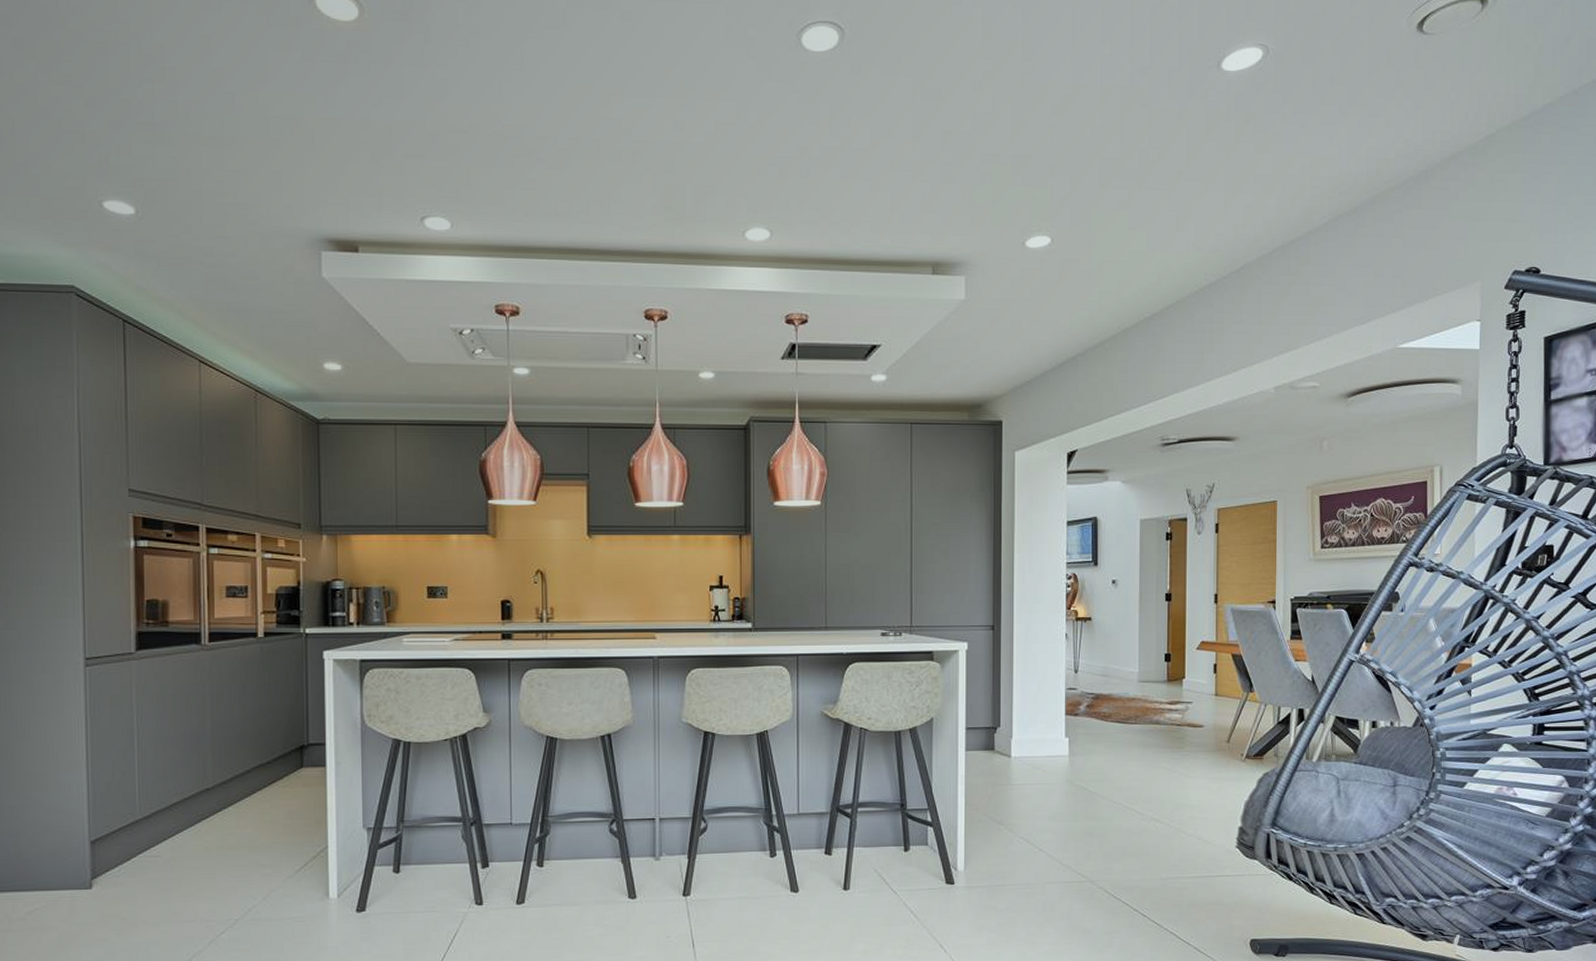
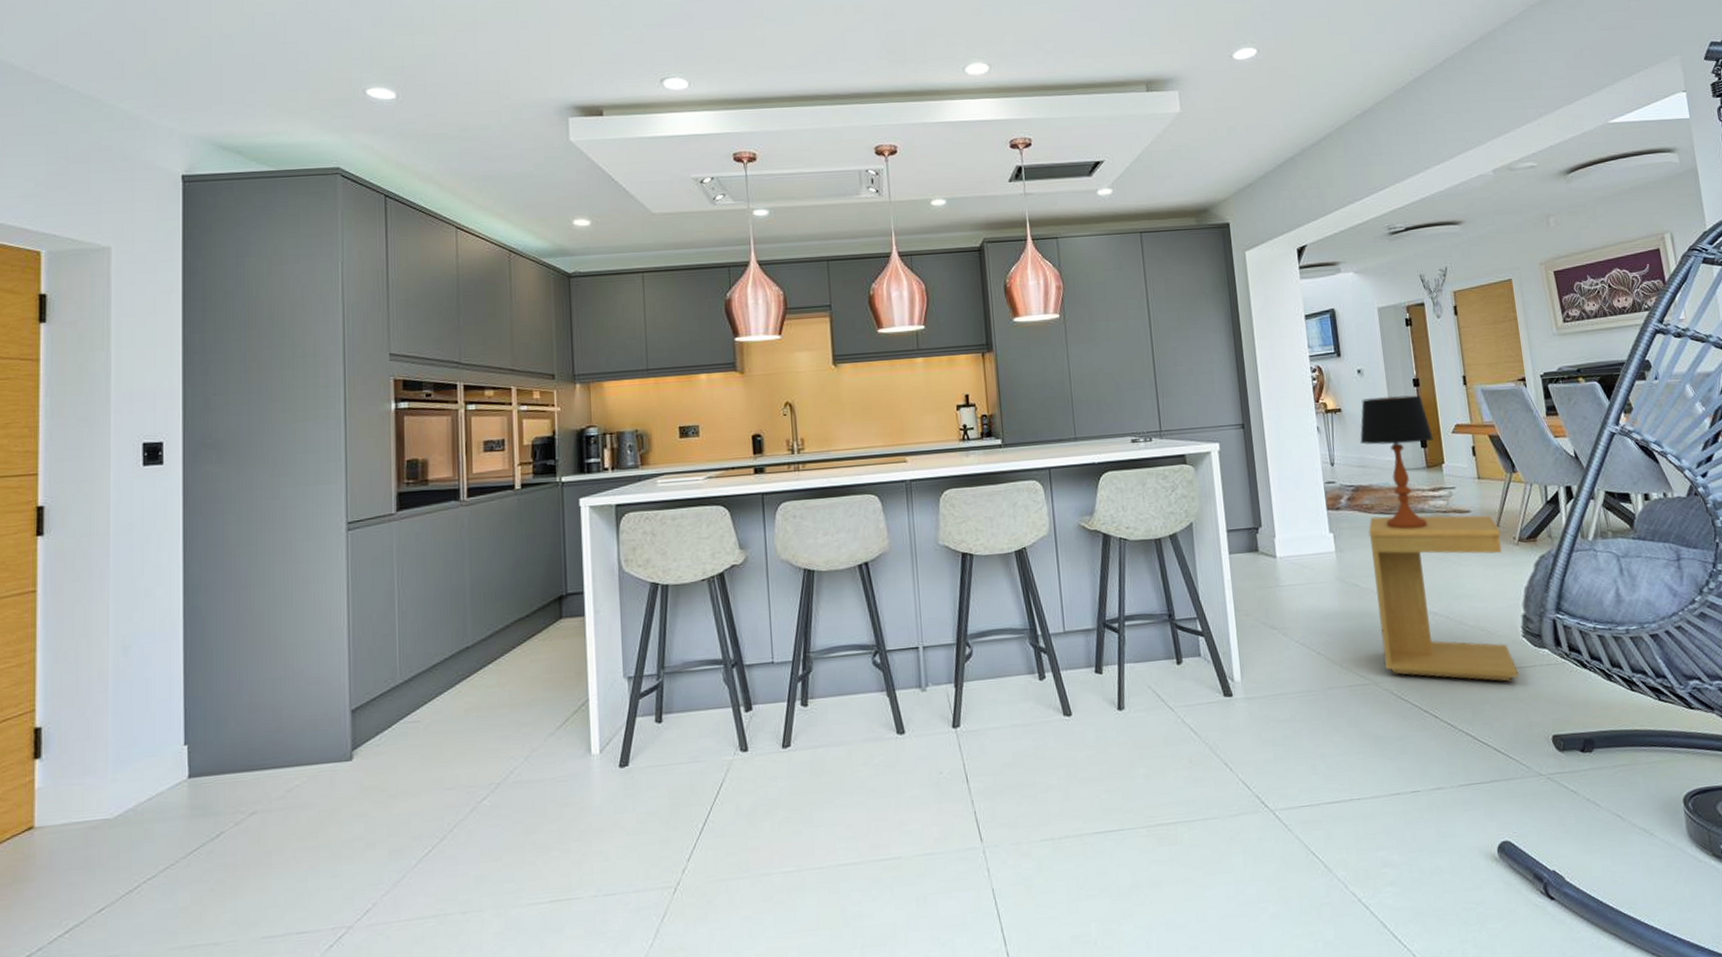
side table: none [1102,725,1229,888] -> present [1368,515,1519,682]
table lamp: none [1106,608,1178,739] -> present [1360,395,1434,530]

